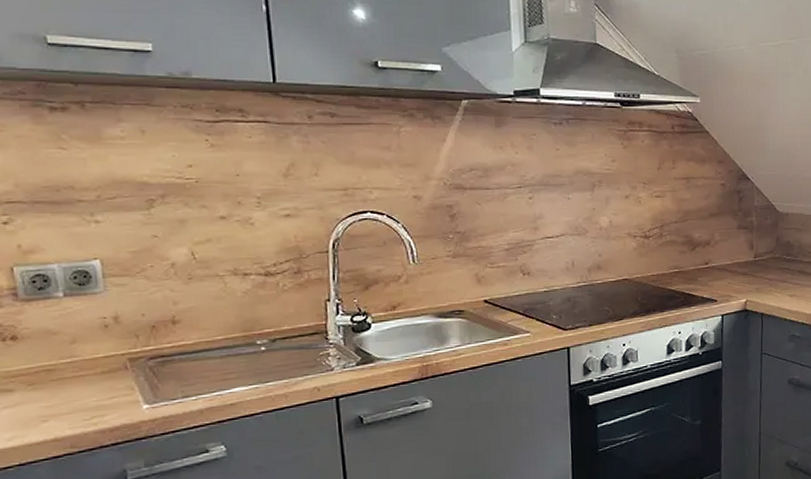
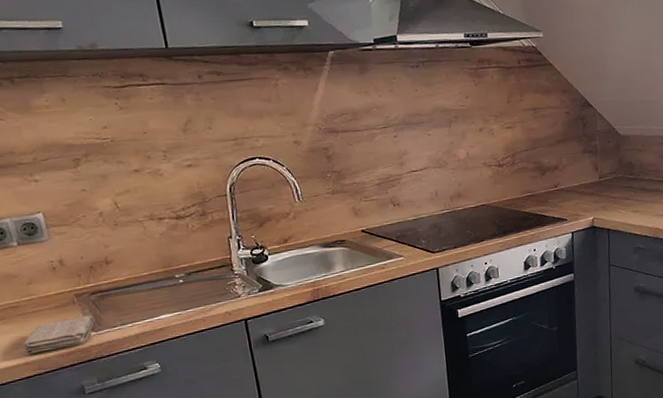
washcloth: none [53,384,149,430] -> present [22,315,94,355]

